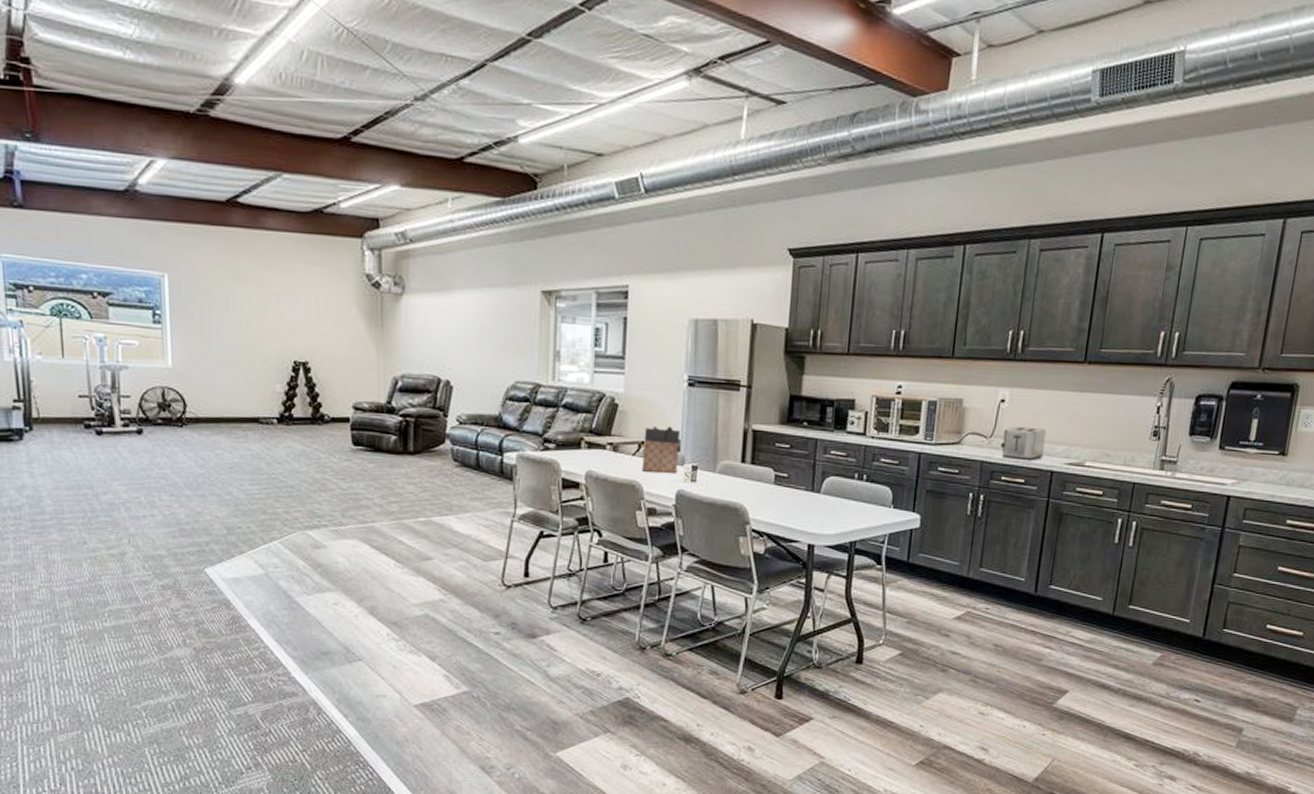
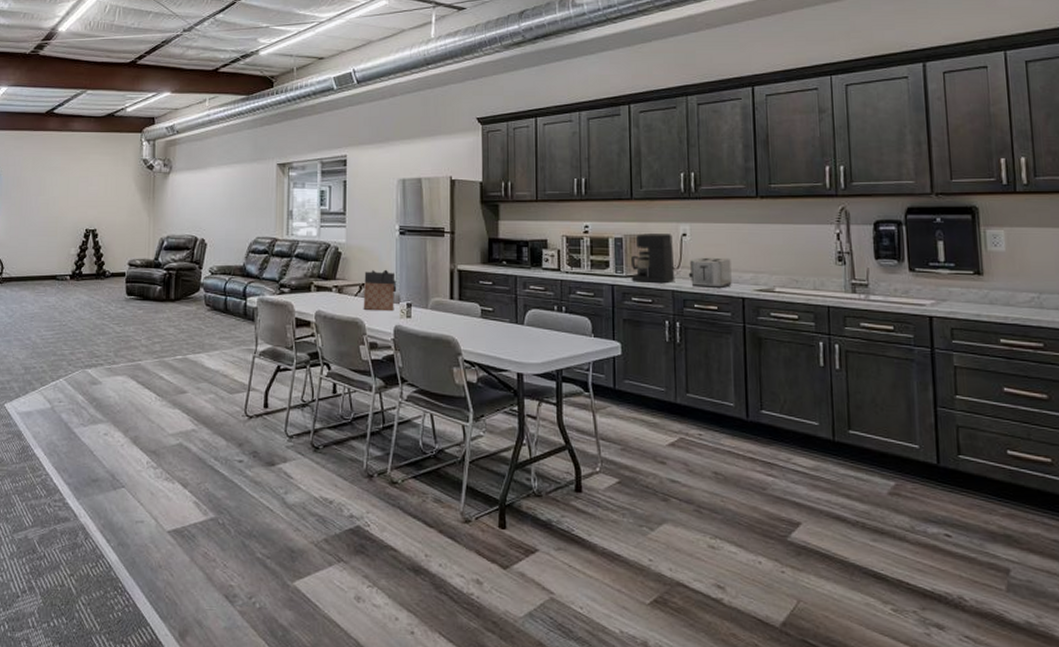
coffee maker: none [940,397,990,454] -> present [631,234,675,284]

